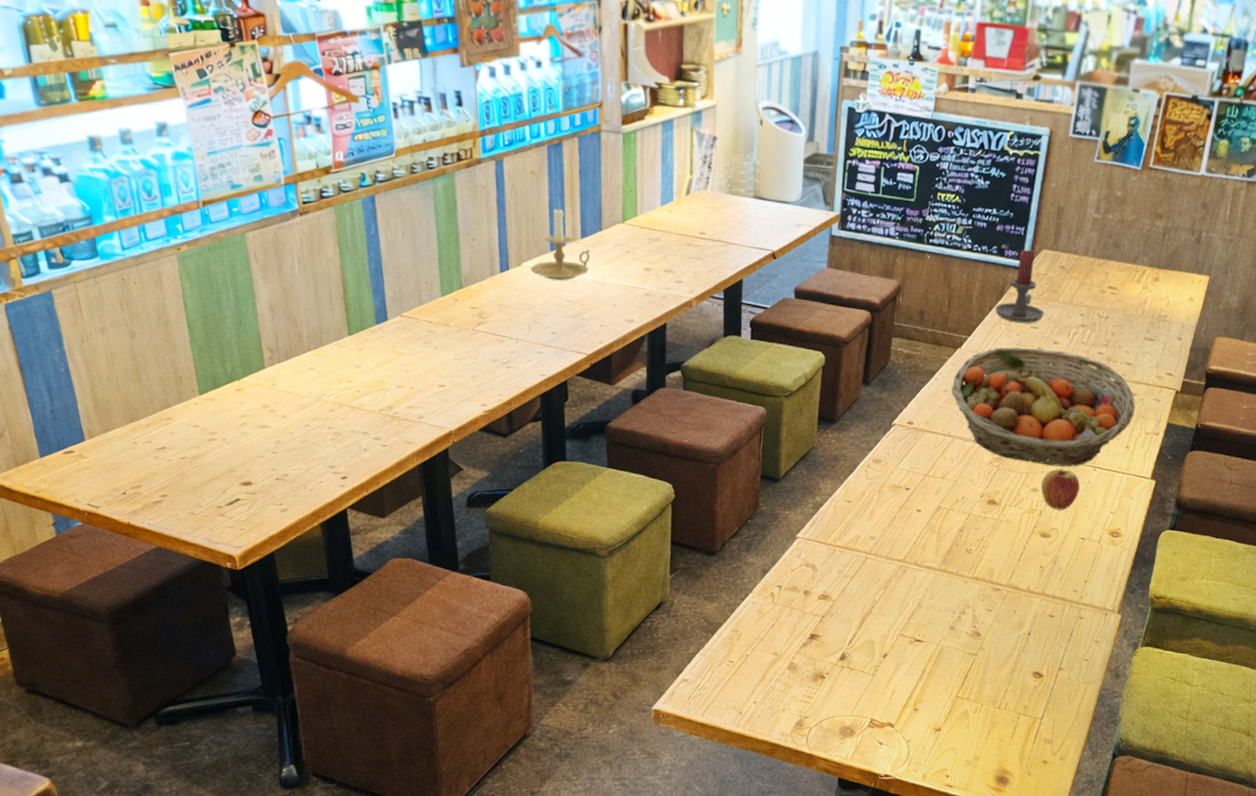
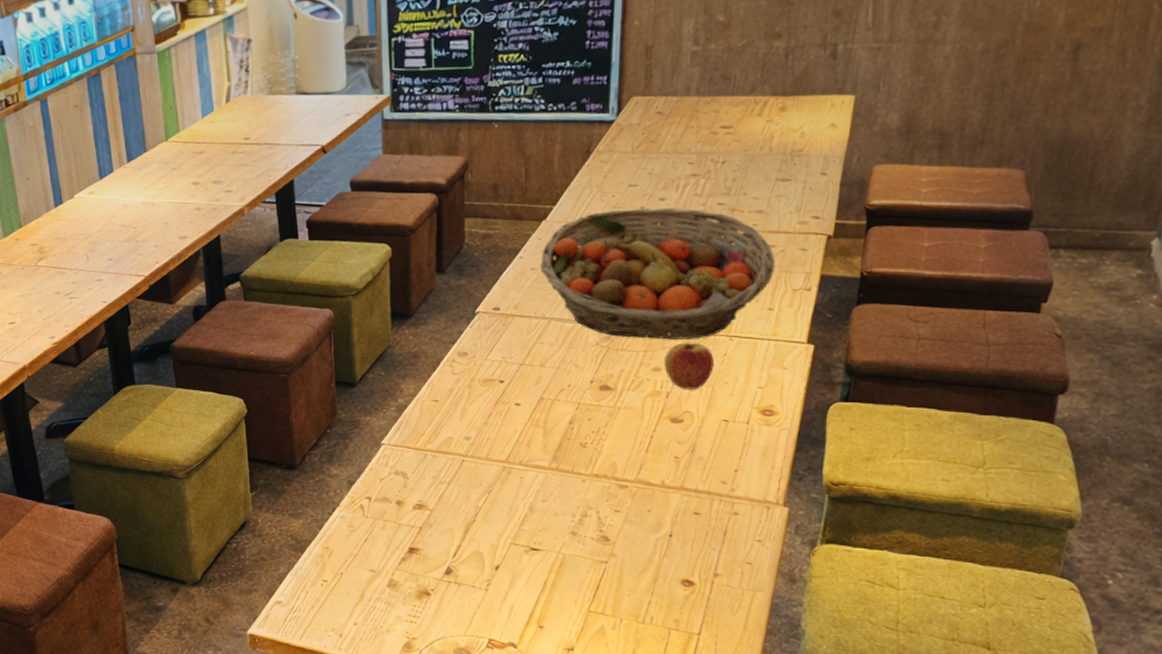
candle holder: present [530,206,591,281] -> none [83,135,138,207]
candle holder: present [994,249,1044,323] -> none [581,99,643,183]

